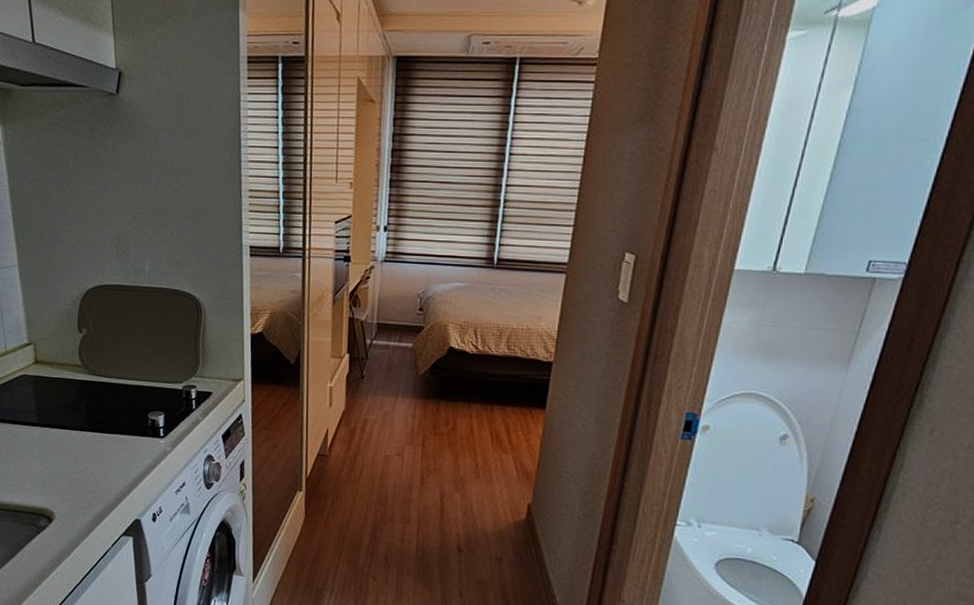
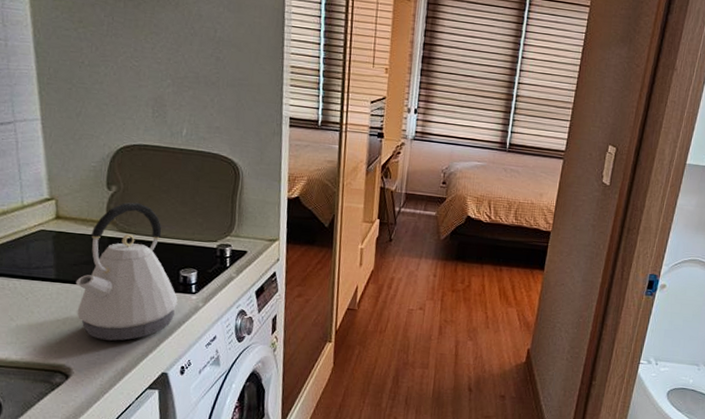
kettle: none [54,344,147,486] -> present [75,202,178,341]

